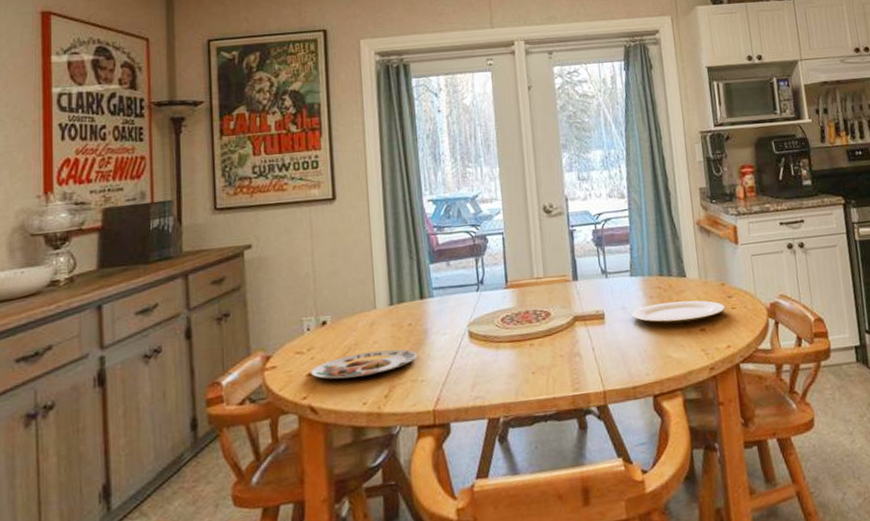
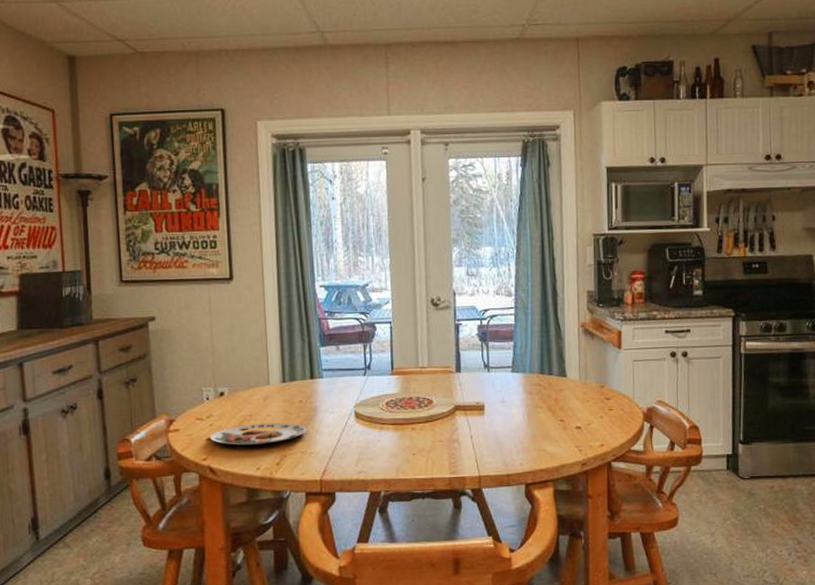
plate: present [631,300,726,324] -> none [510,399,603,420]

